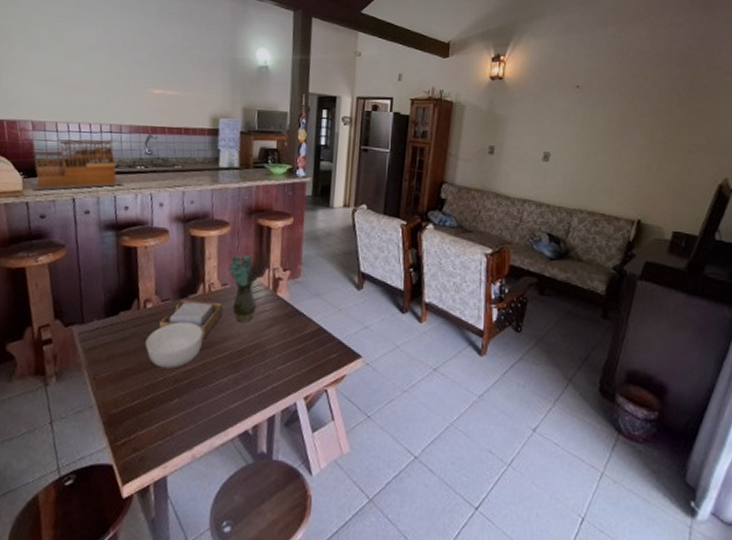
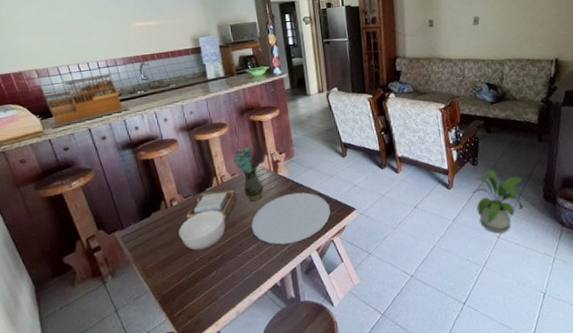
placemat: none [232,321,331,384] -> present [251,192,331,245]
house plant: none [509,340,576,426] -> present [472,169,525,234]

